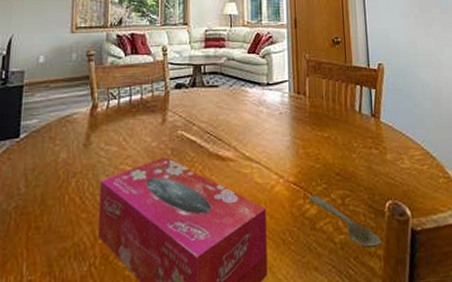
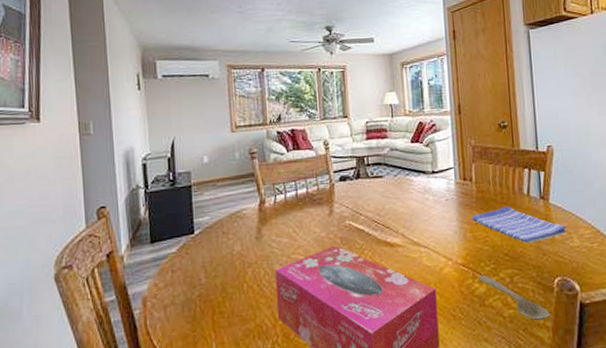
dish towel: none [304,122,397,163] -> present [472,206,566,243]

